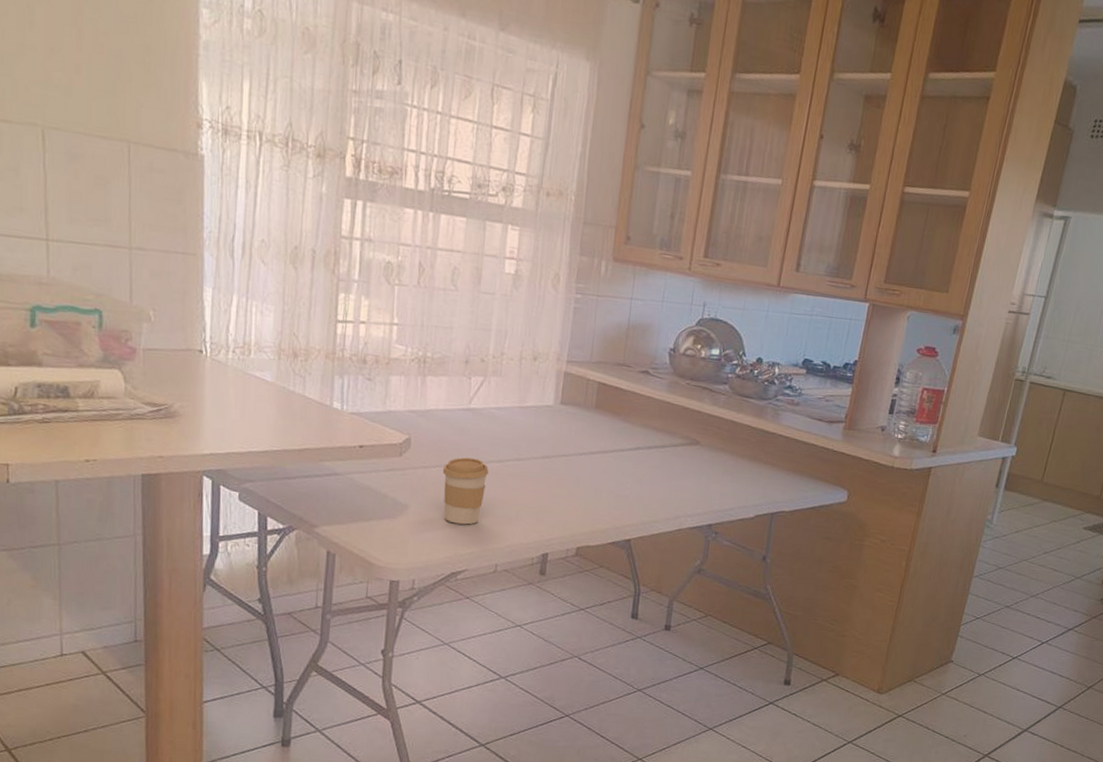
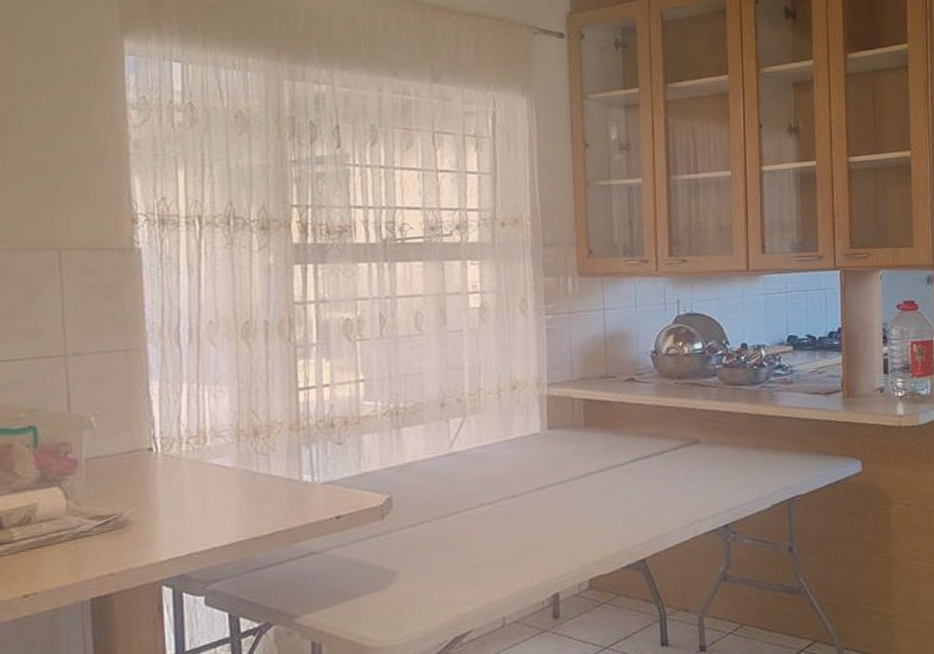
coffee cup: present [442,457,488,525] -> none [431,505,481,581]

